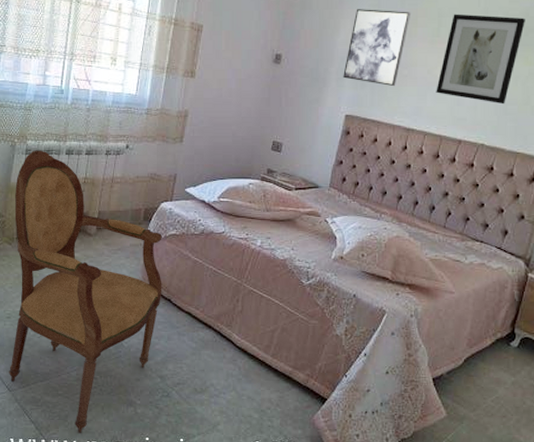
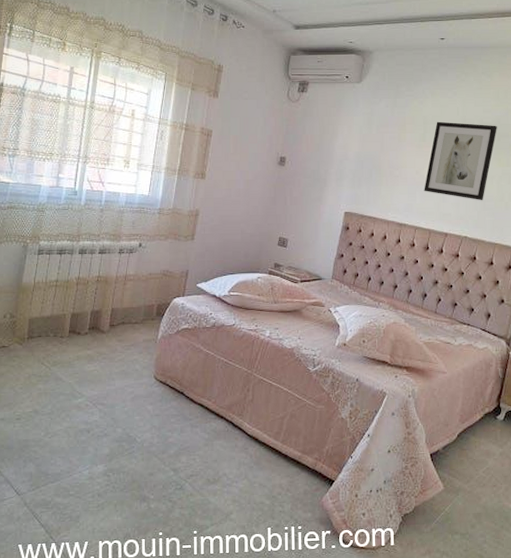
armchair: present [8,150,162,433] -> none [17,250,175,533]
wall art: present [343,9,412,87] -> none [342,116,400,186]

